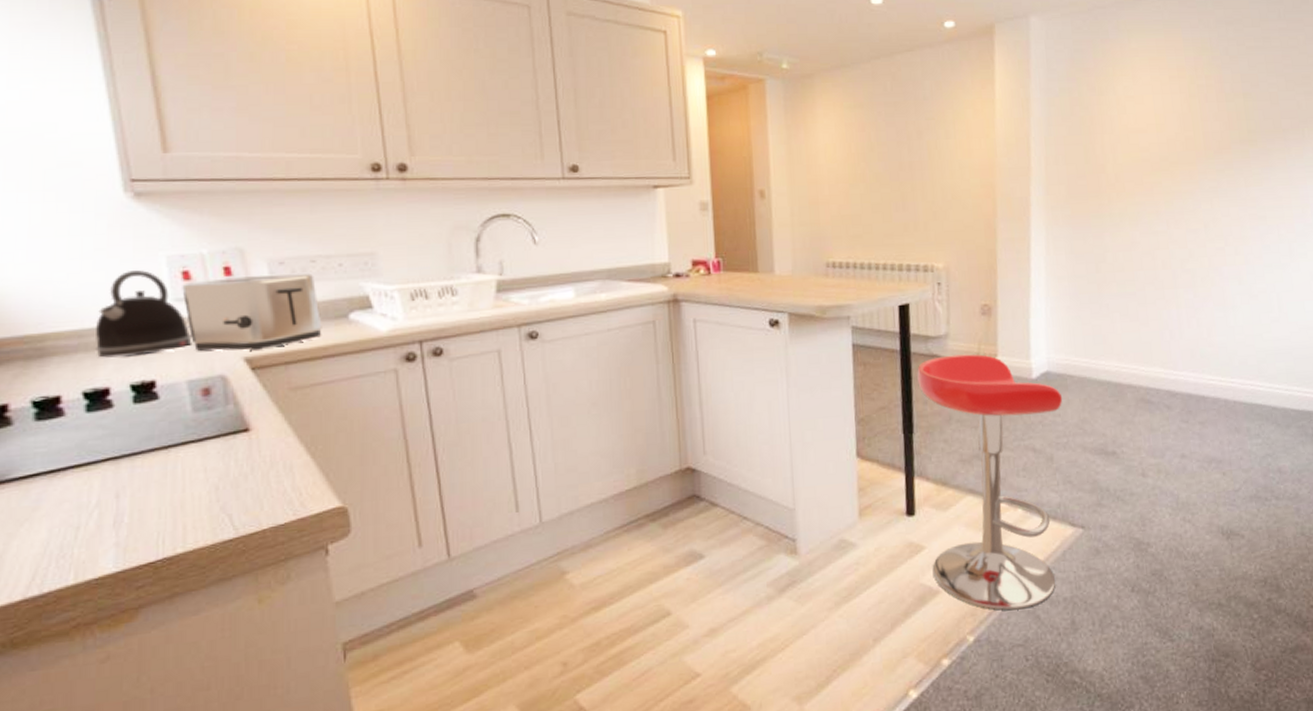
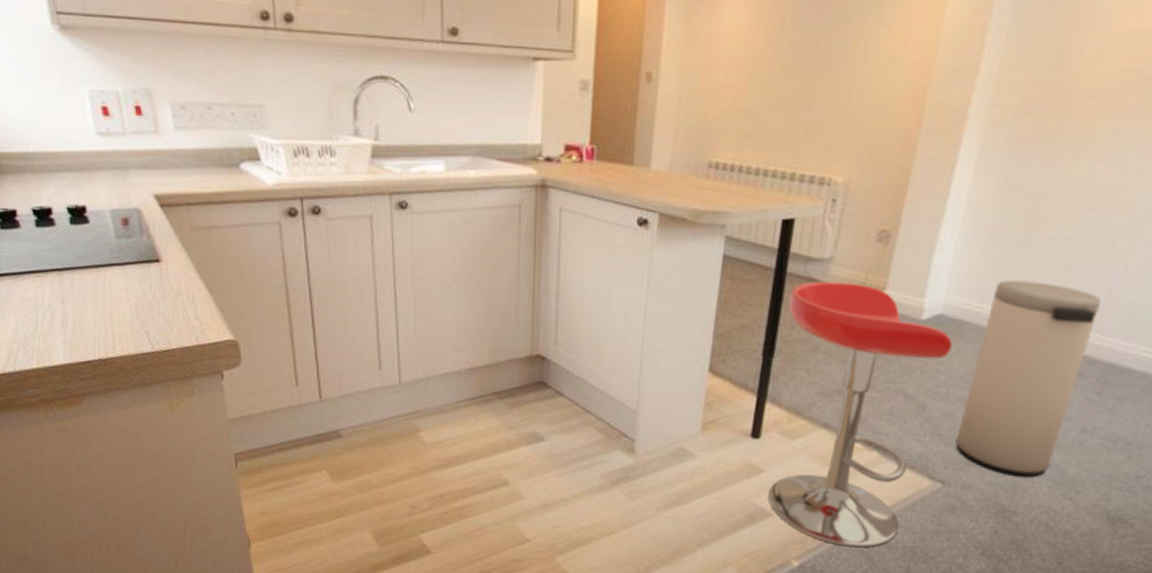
kettle: present [94,270,193,358] -> none [38,102,113,182]
toaster: present [182,274,322,351] -> none [102,116,218,189]
pedal bin: none [1084,332,1168,509] -> present [956,280,1101,477]

